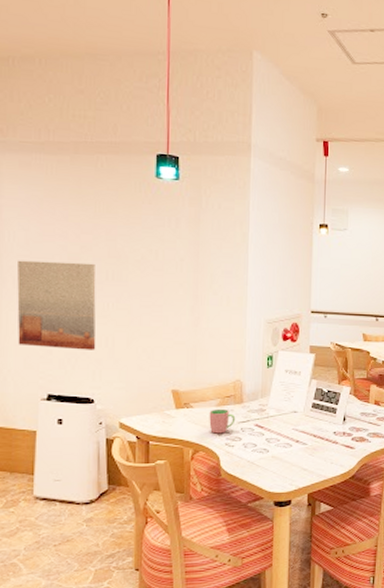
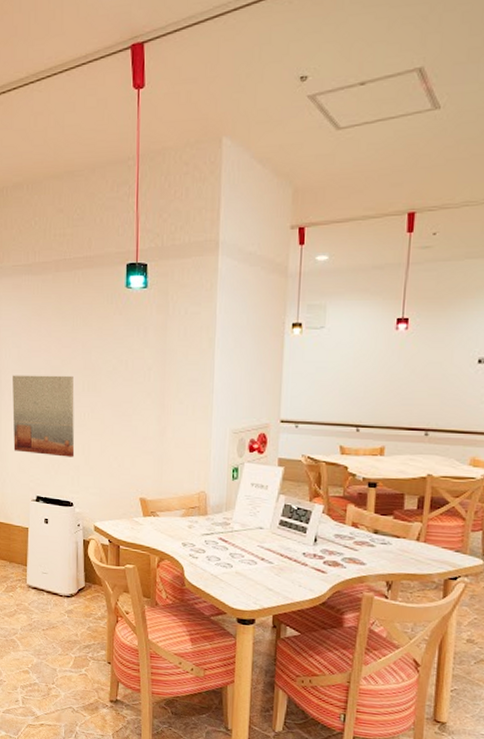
cup: present [209,410,236,434] -> none [174,520,200,544]

